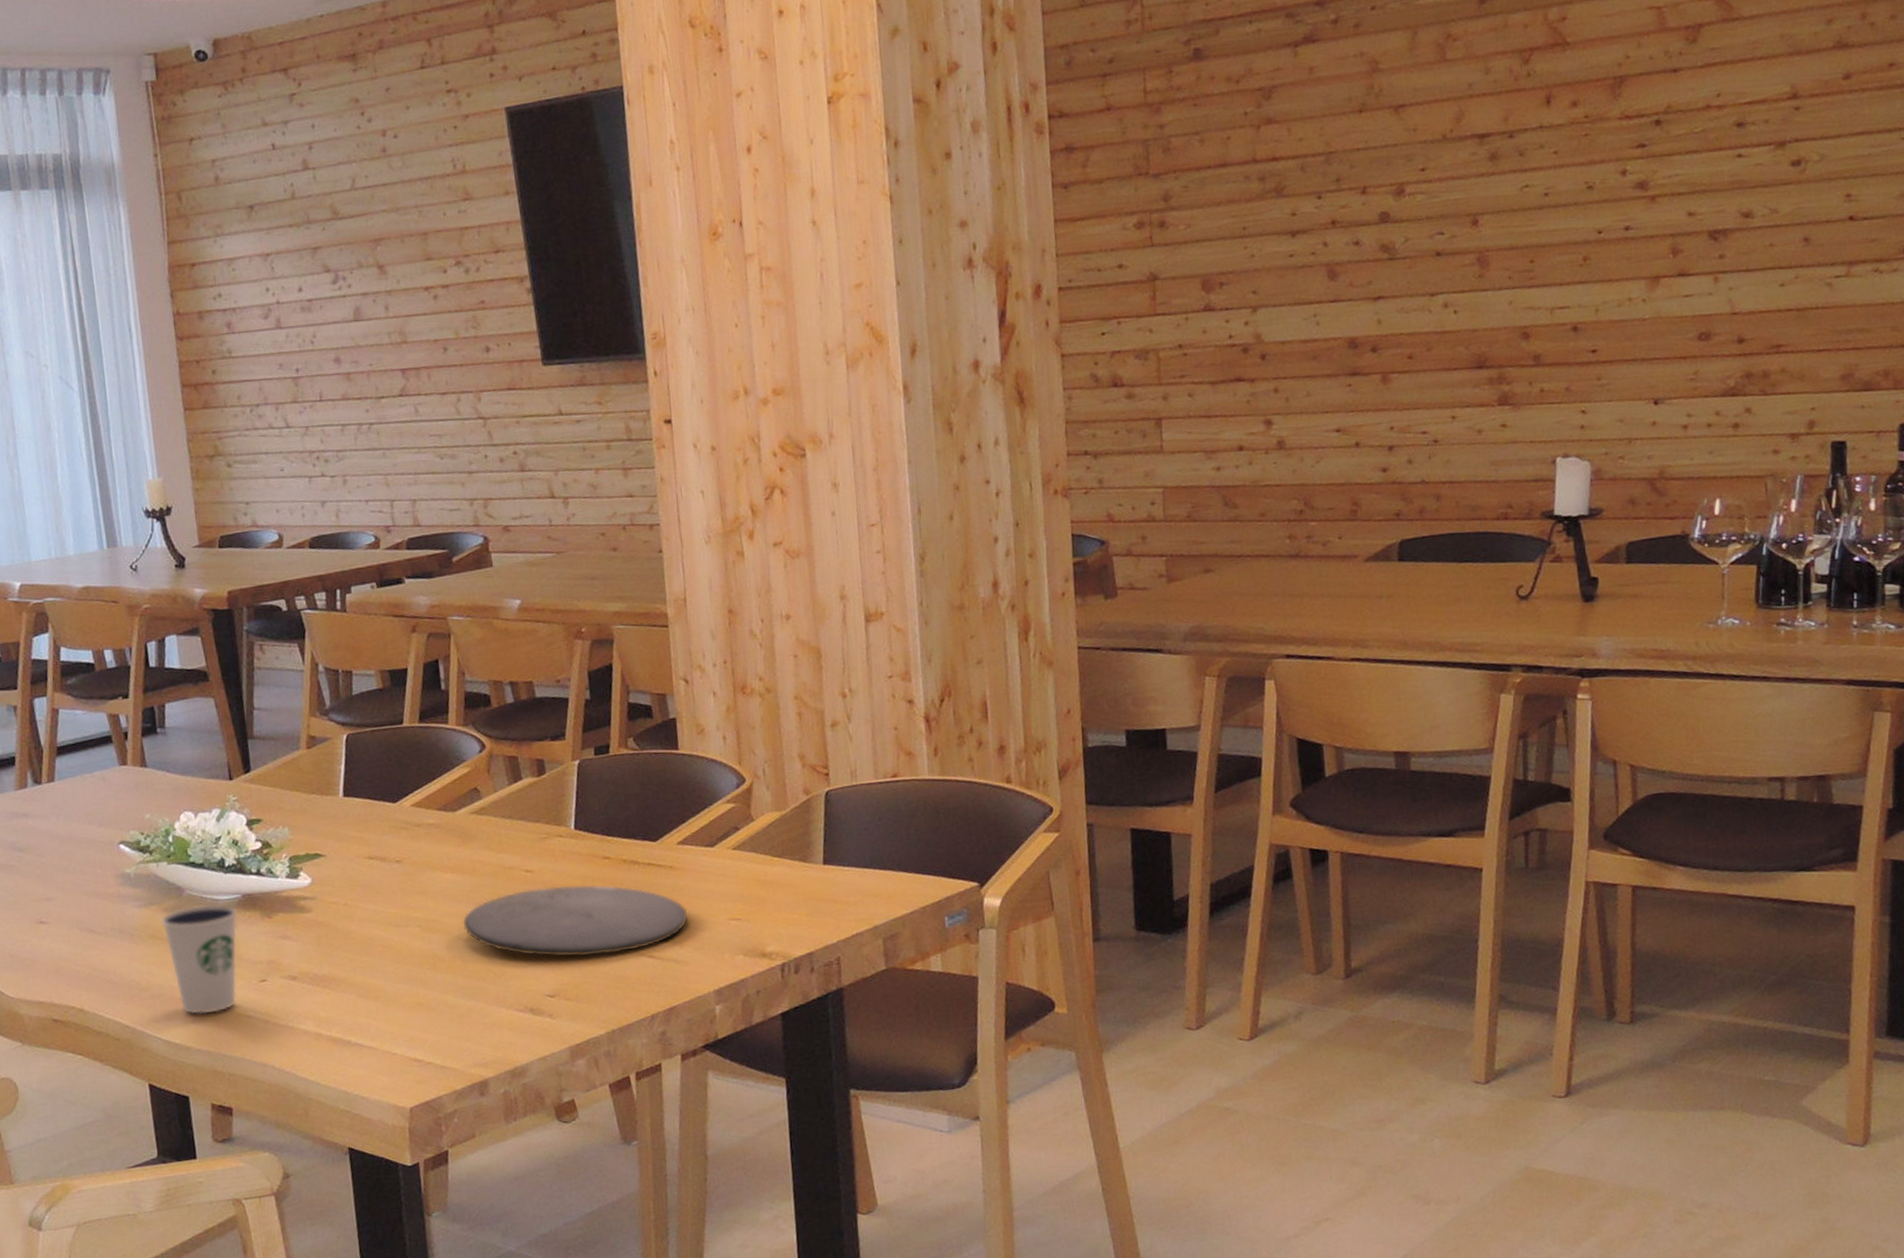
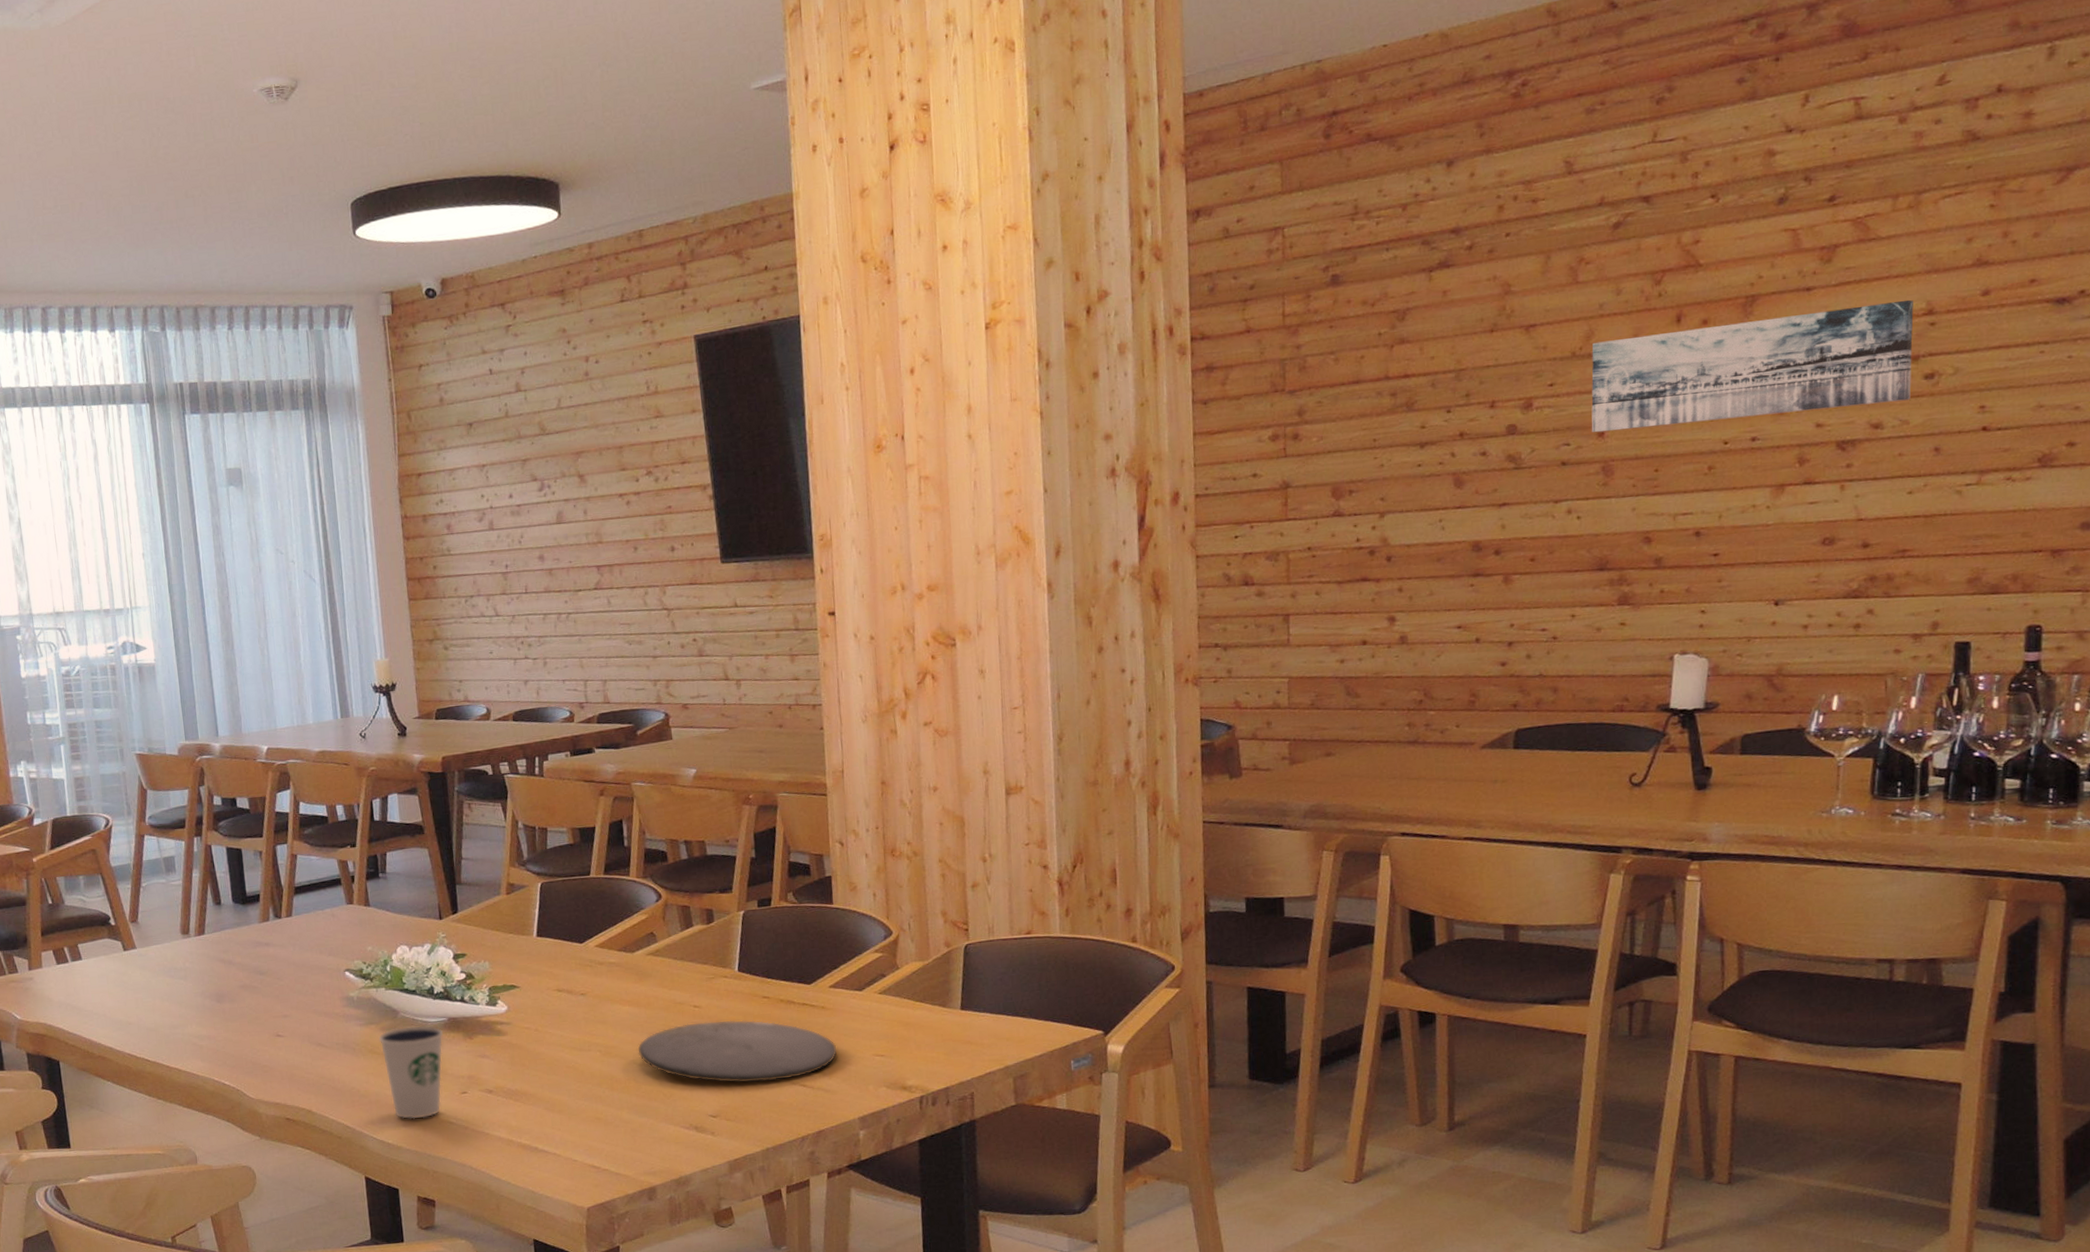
wall art: none [1462,82,1779,221] -> present [1591,299,1914,433]

